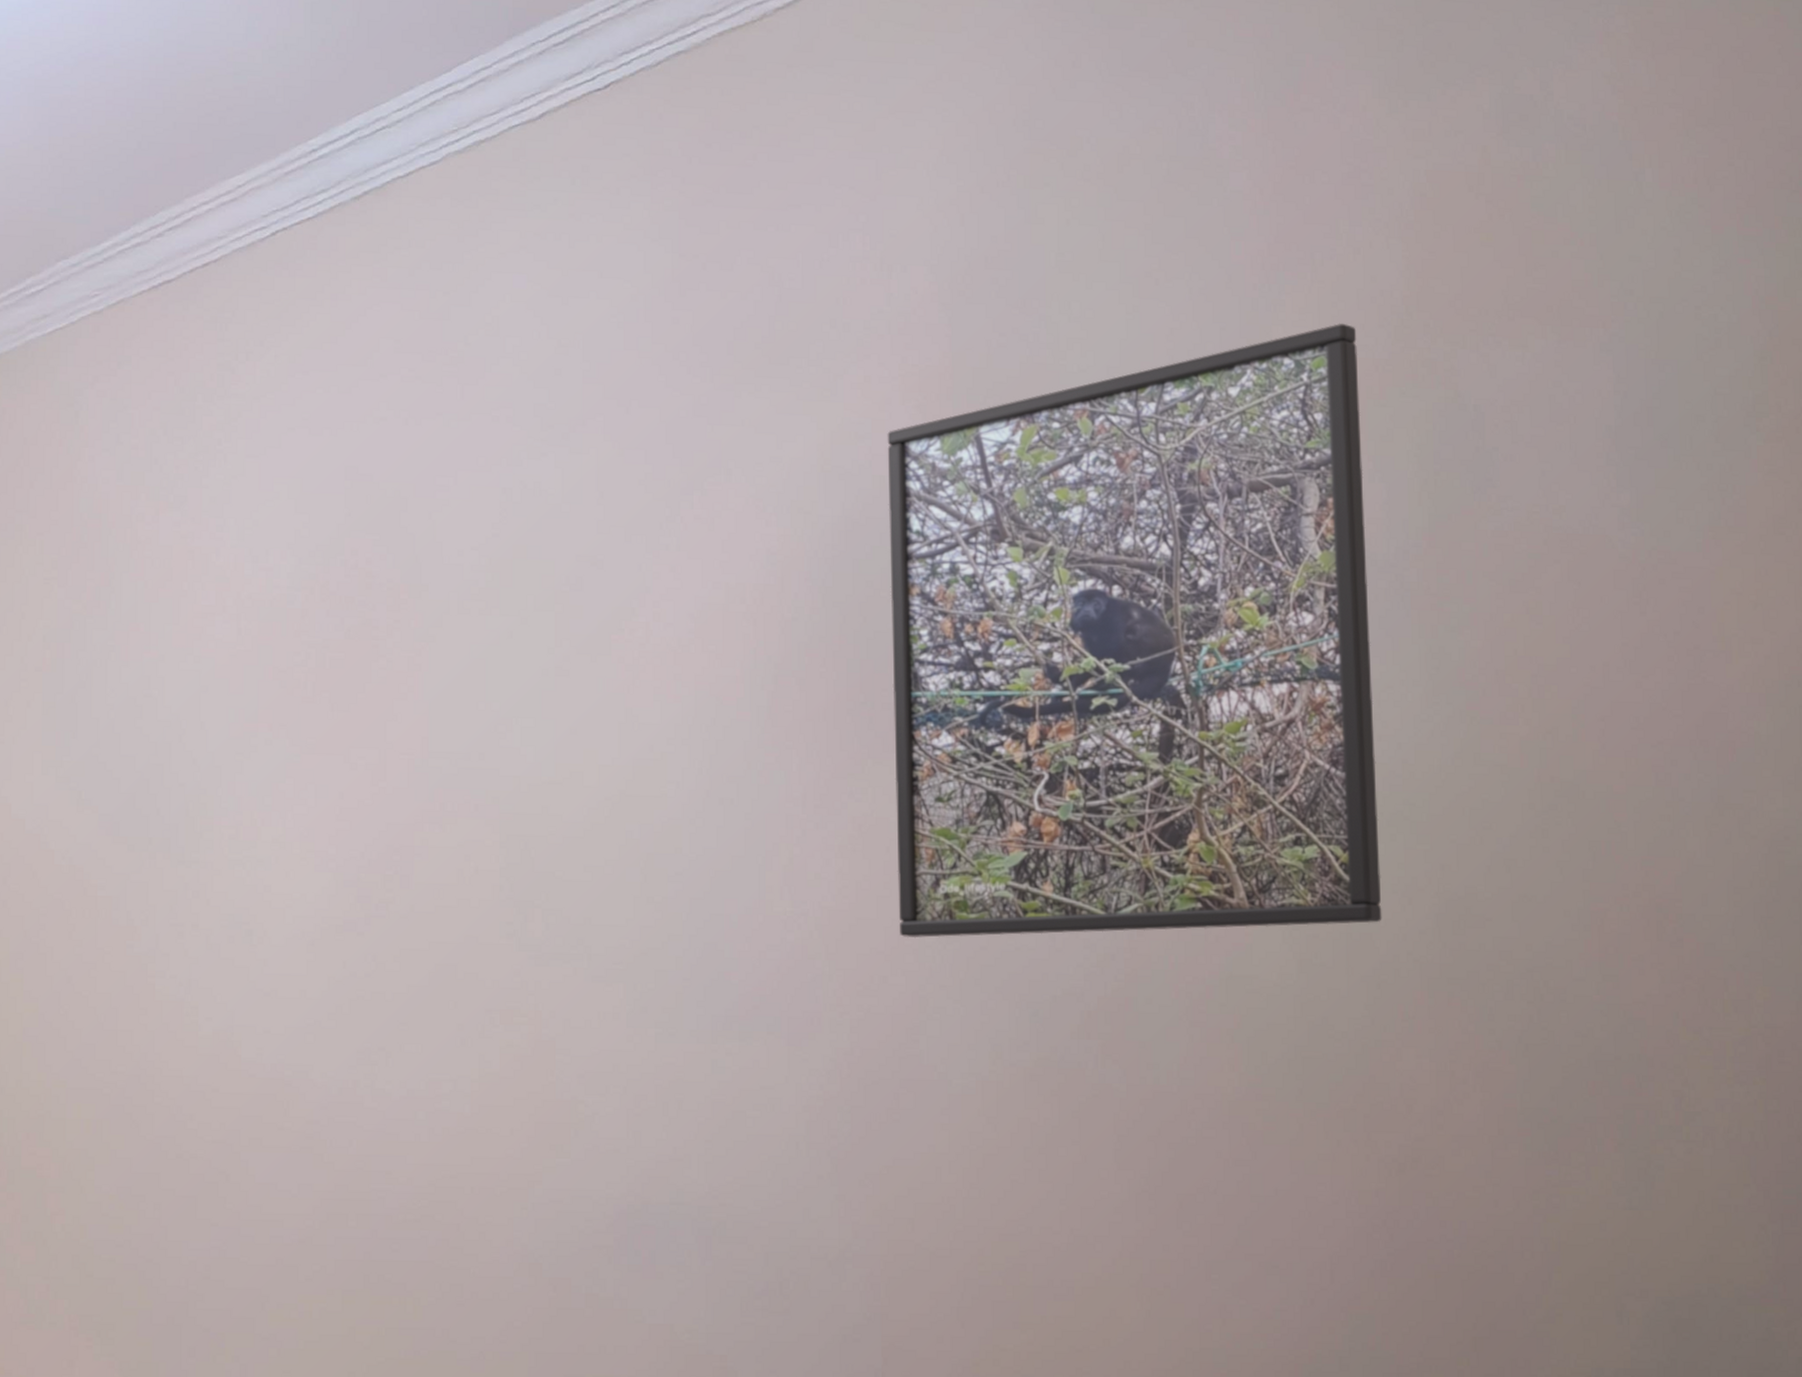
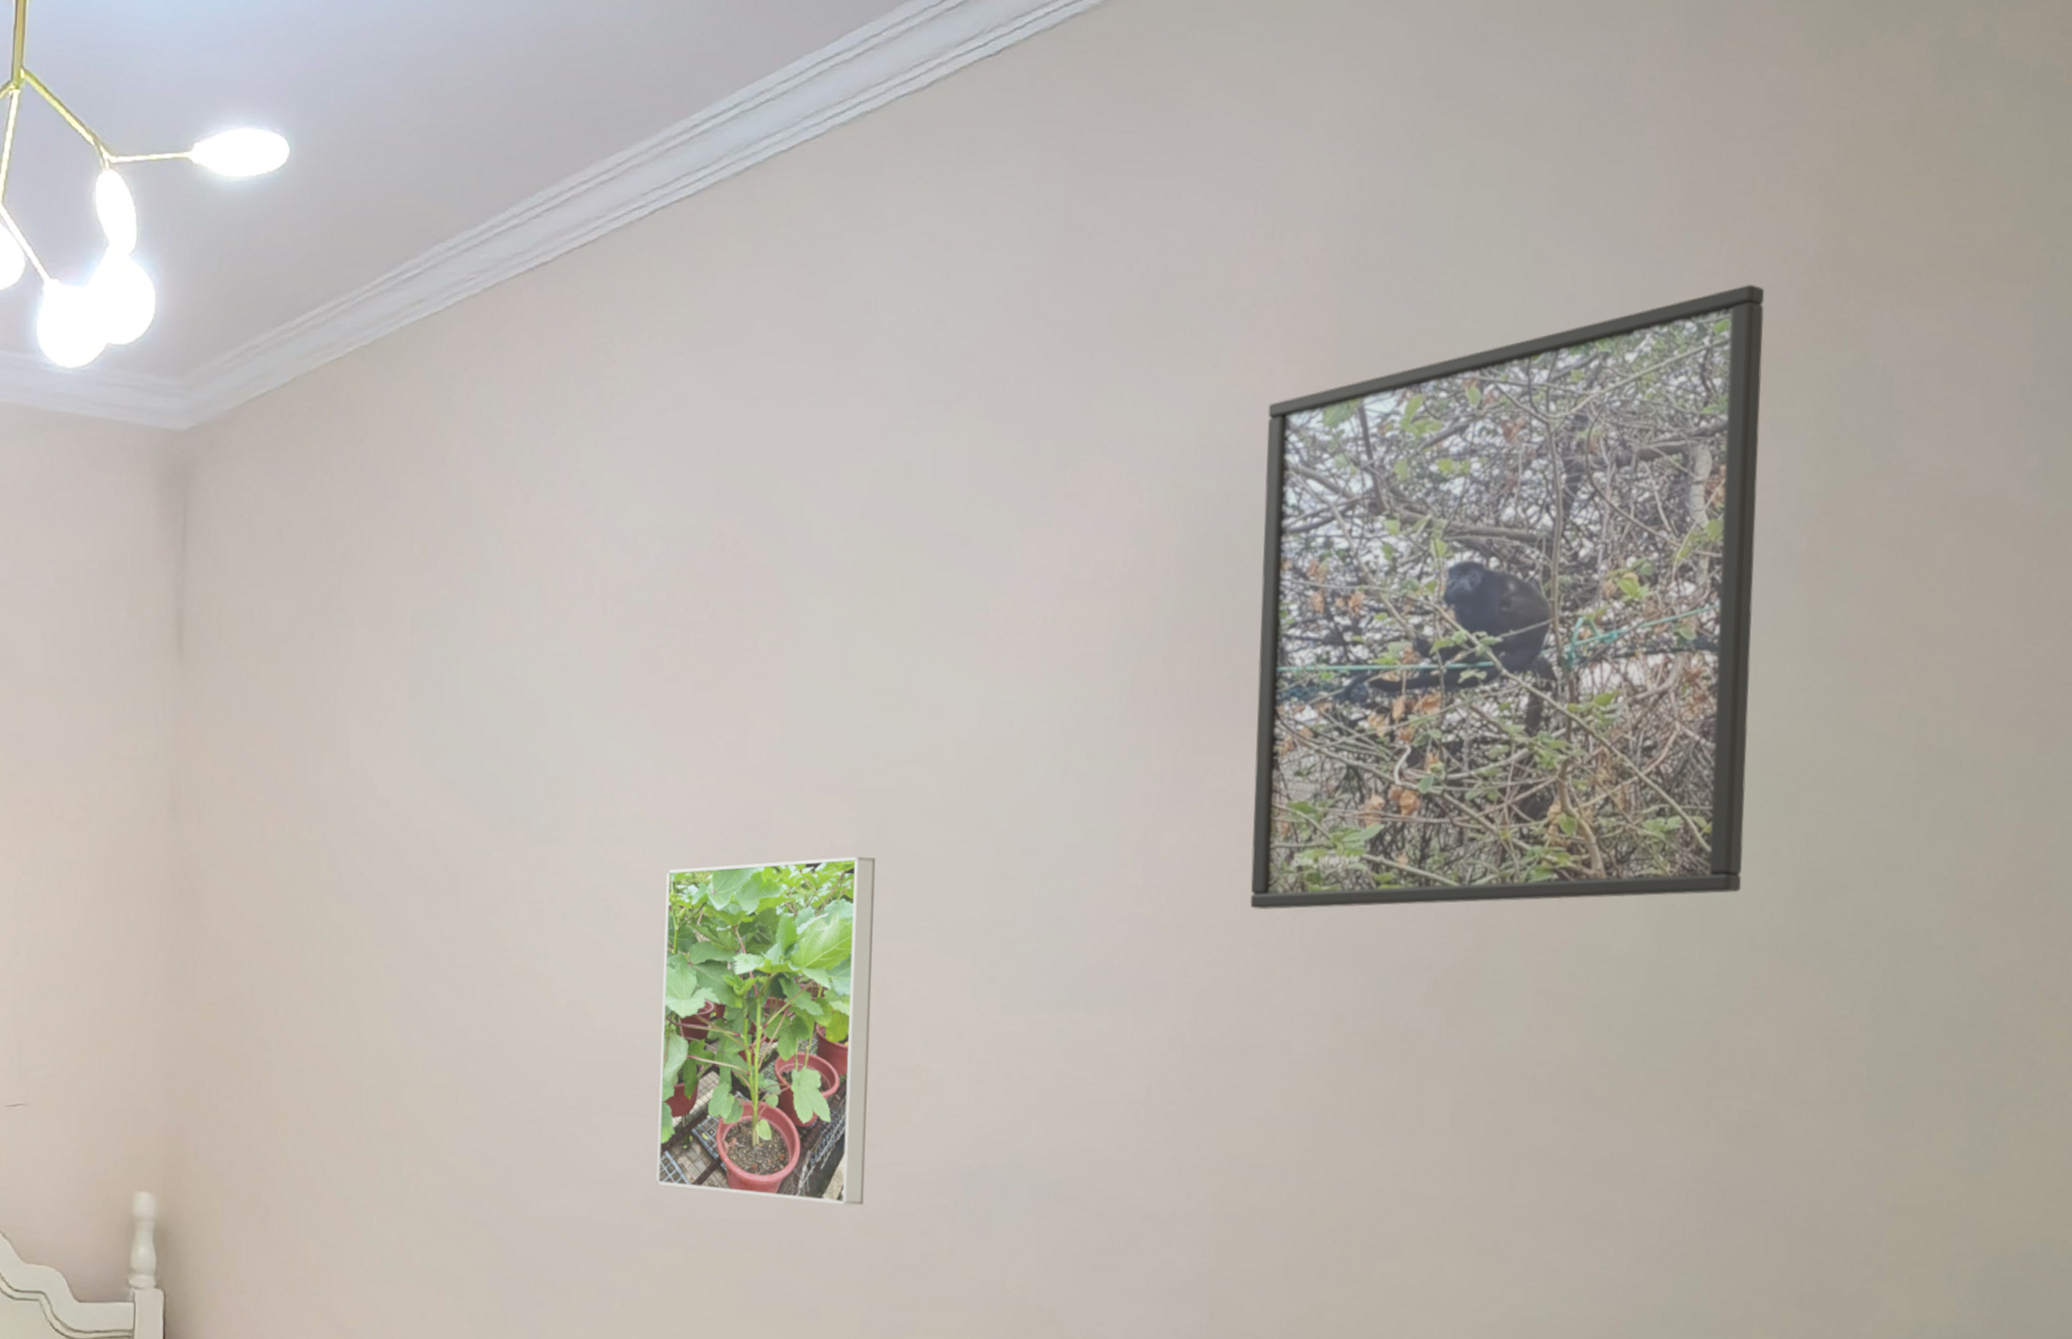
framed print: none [309,880,525,1245] -> present [656,856,876,1205]

